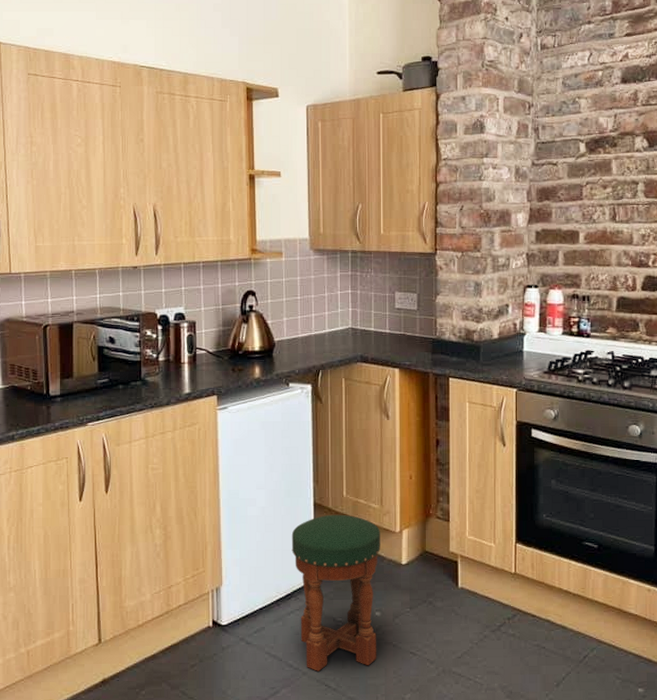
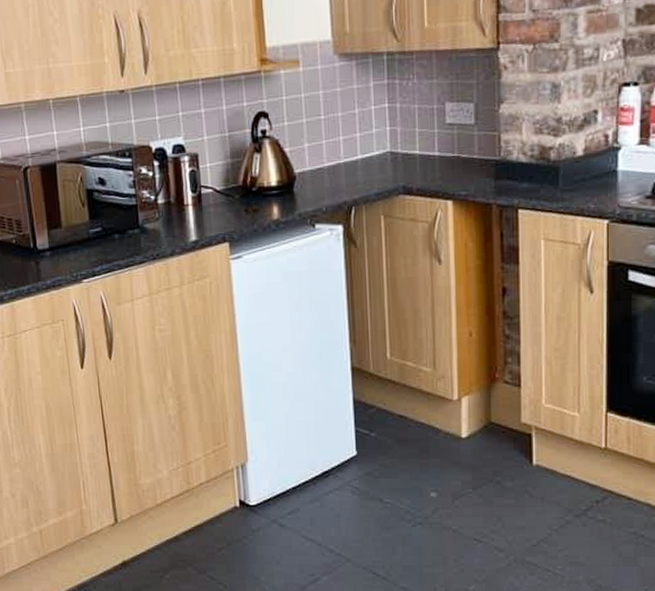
stool: present [291,514,381,671] -> none [326,380,435,558]

